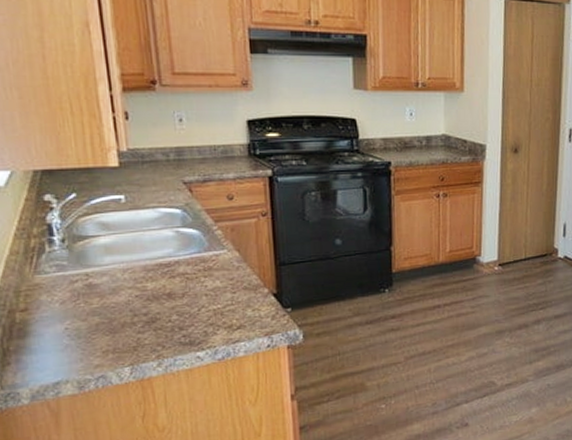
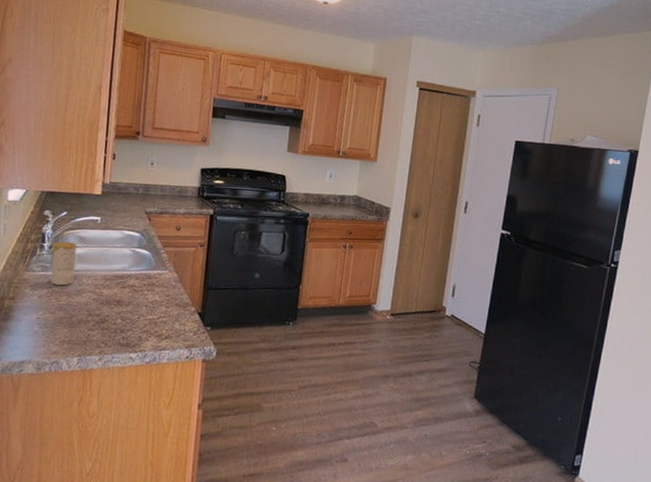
candle: none [67,231,105,286] -> present [50,241,77,286]

